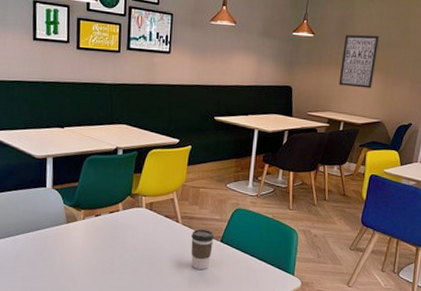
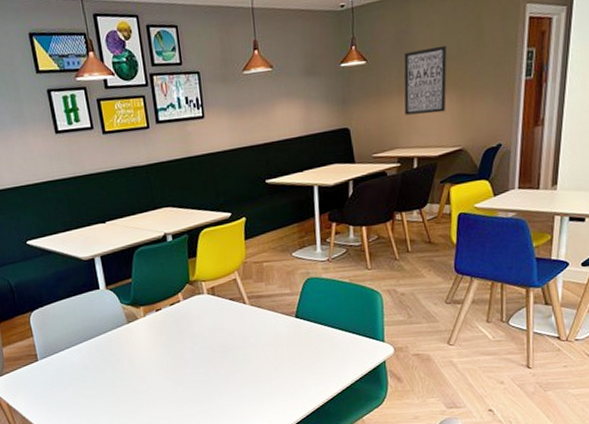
coffee cup: present [191,228,215,270] -> none [262,306,288,351]

